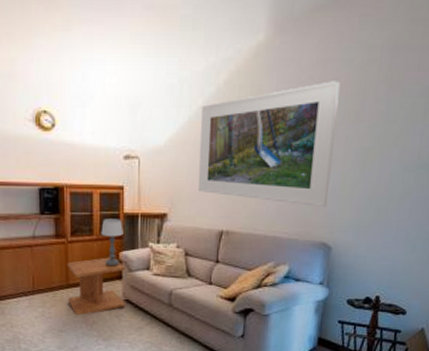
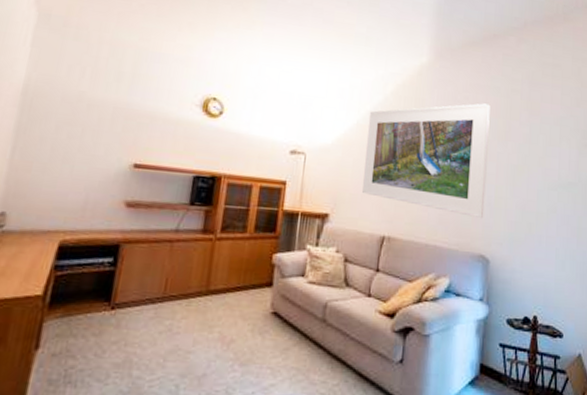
side table: present [67,257,126,316] -> none [204,259,278,332]
table lamp: present [101,219,123,267] -> none [255,215,281,271]

